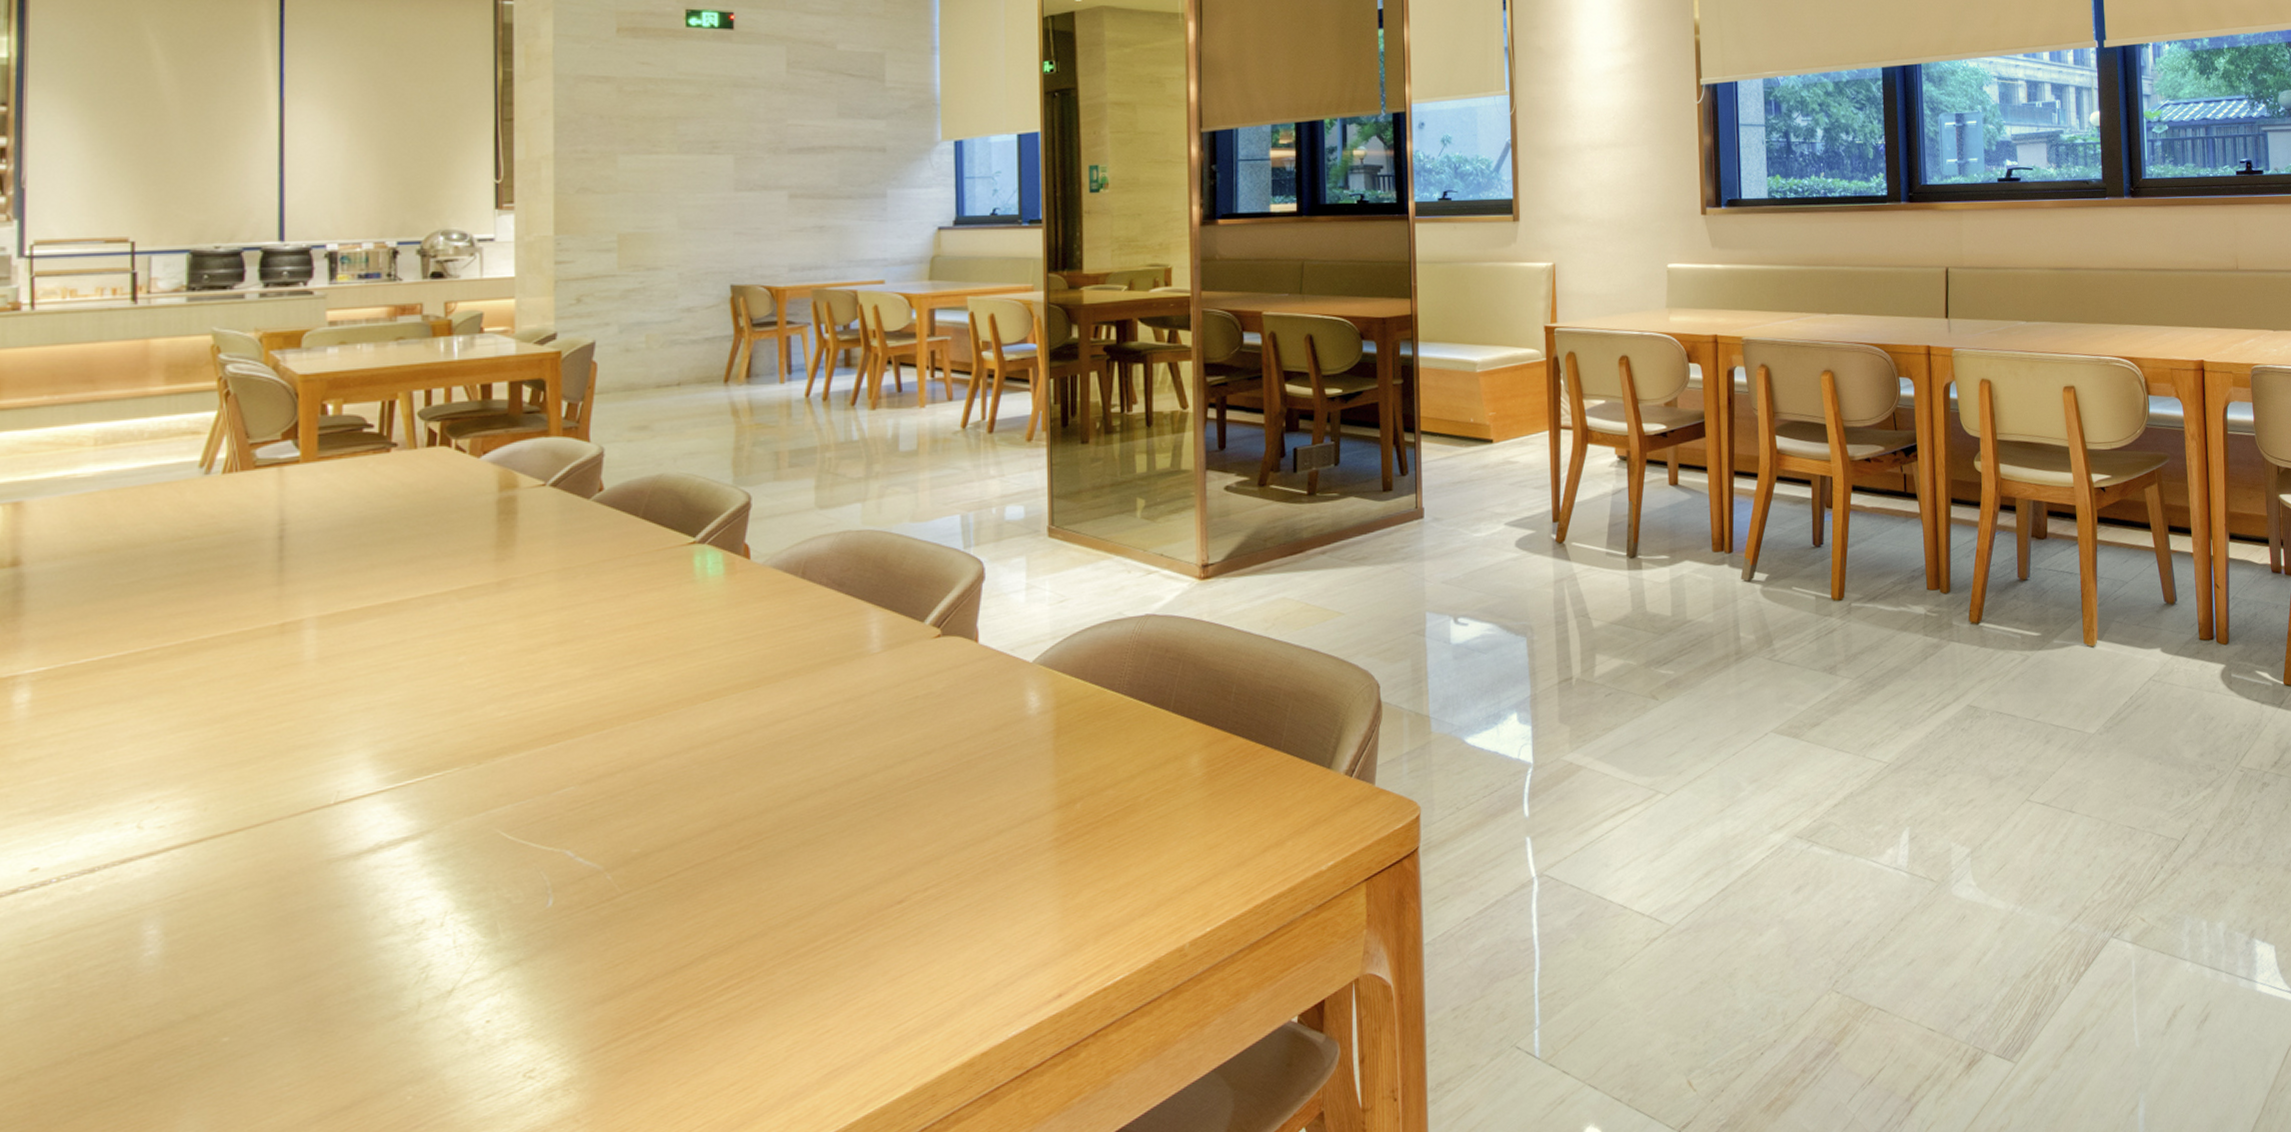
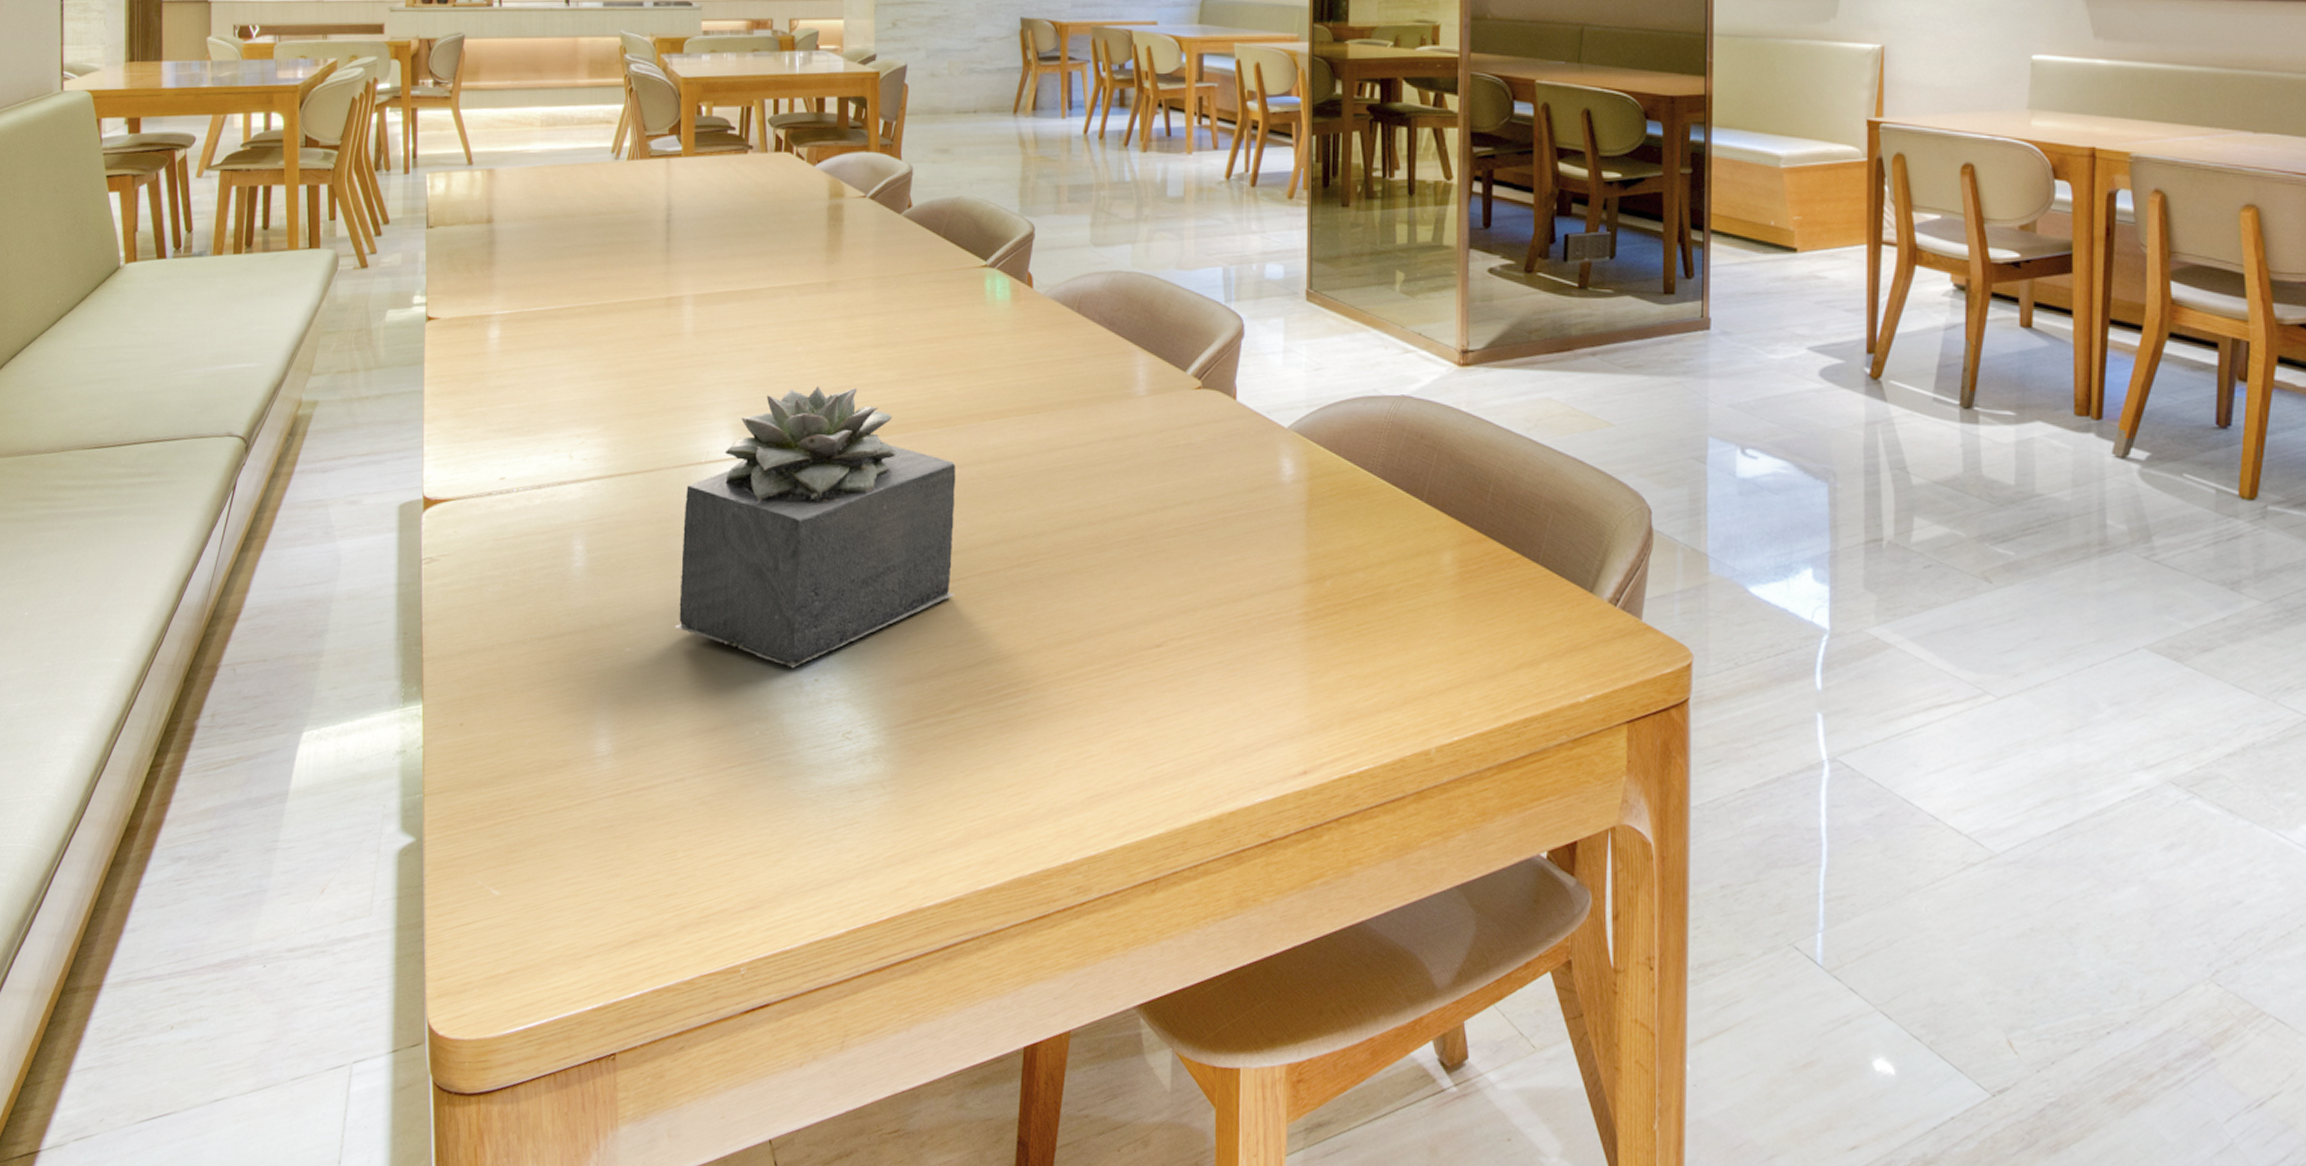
succulent plant: none [293,691,663,1015] -> present [675,386,956,668]

